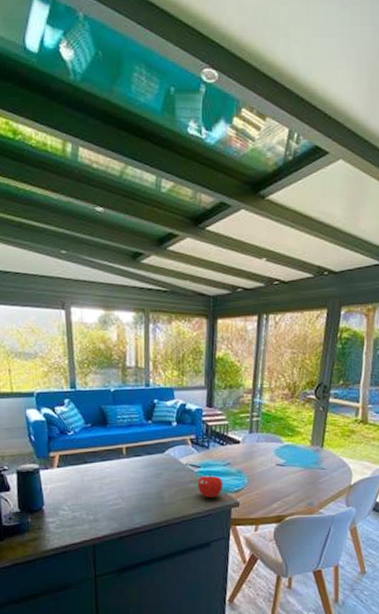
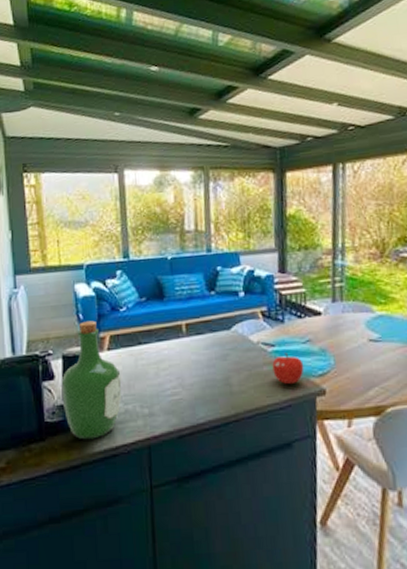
wine bottle: none [16,442,70,540] -> present [61,320,122,440]

